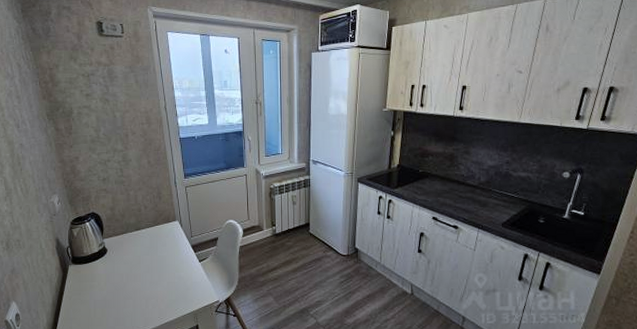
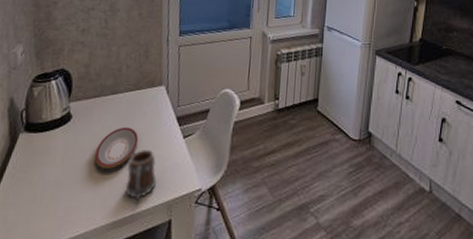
plate: none [130,255,163,289] -> present [94,127,139,169]
mug: none [157,273,182,312] -> present [125,150,157,200]

